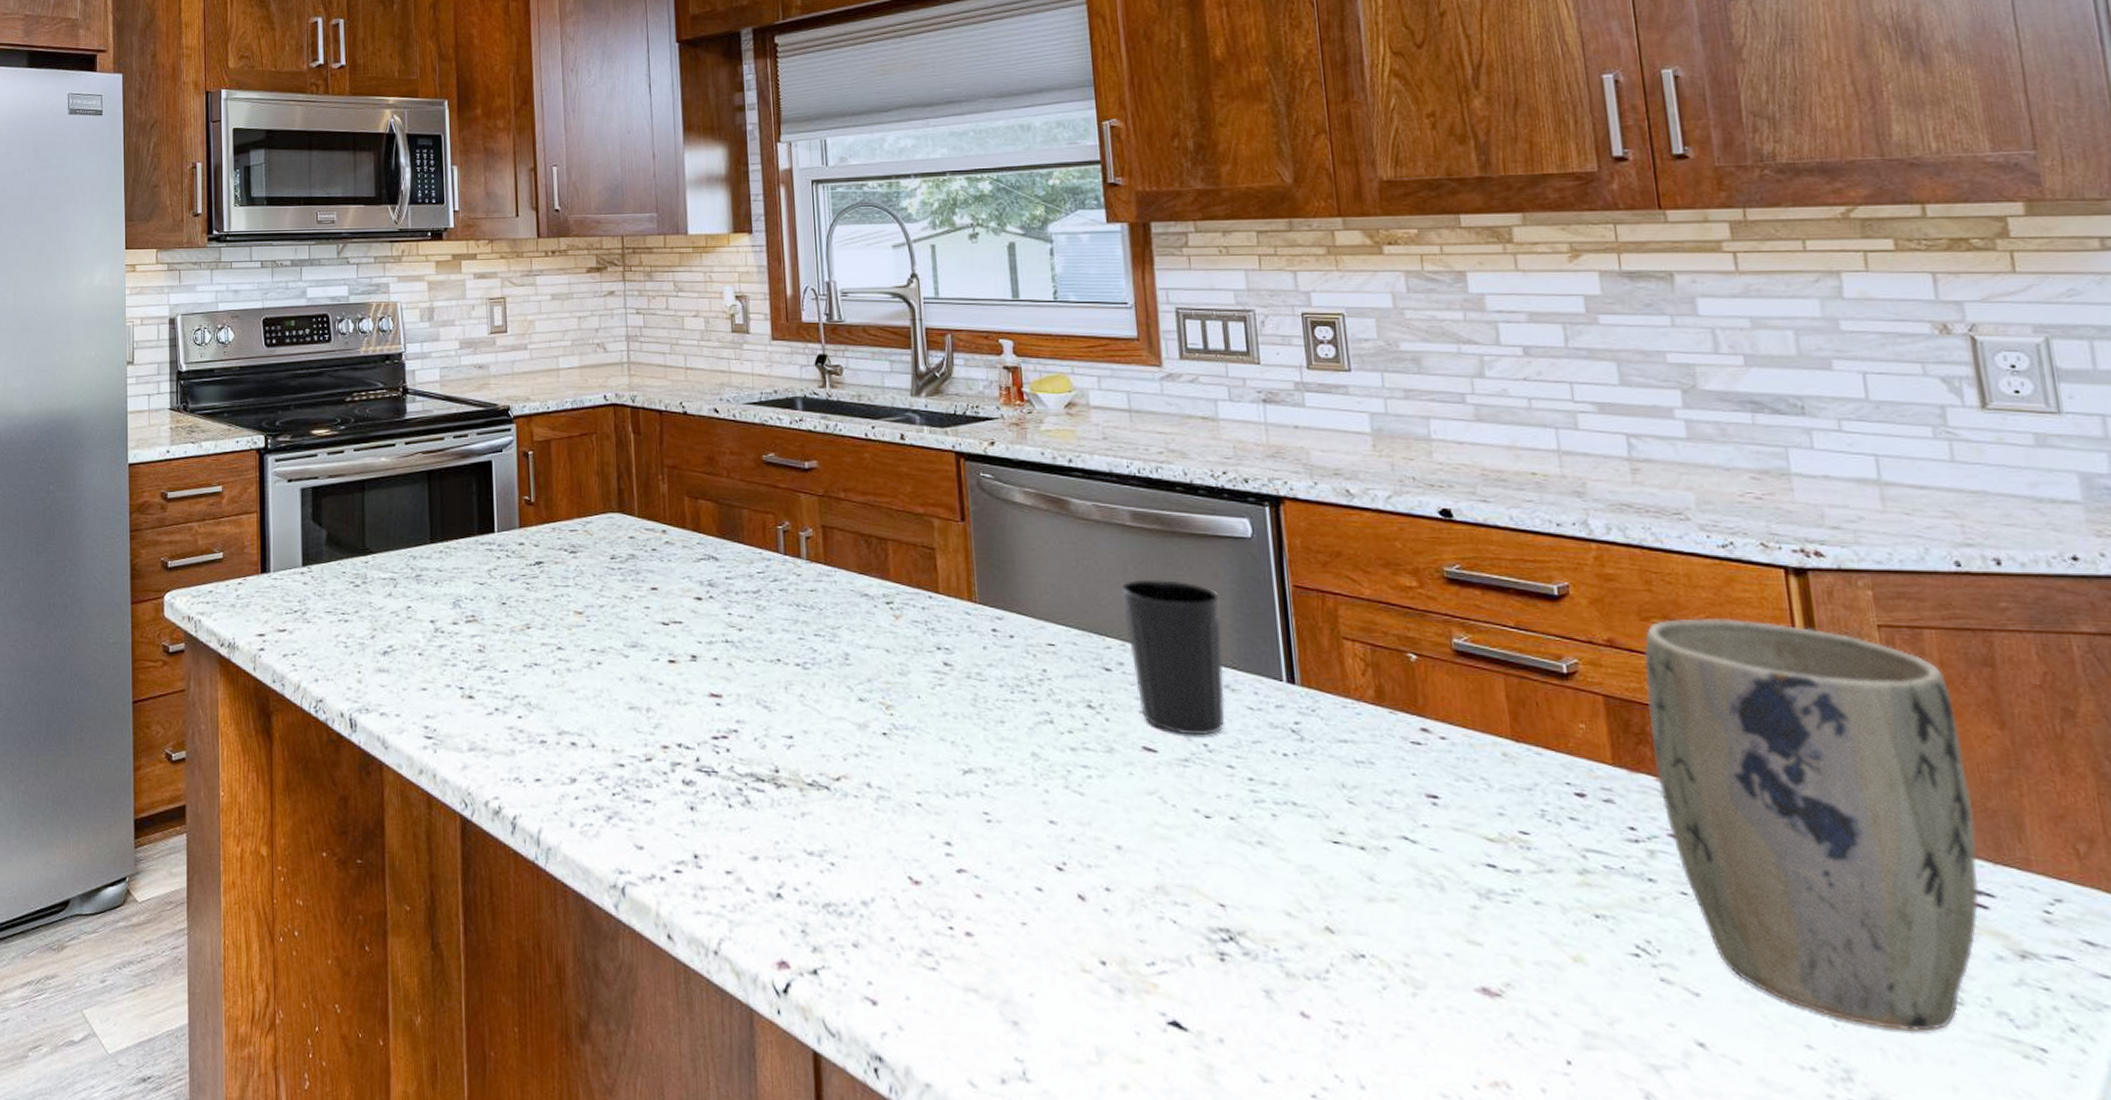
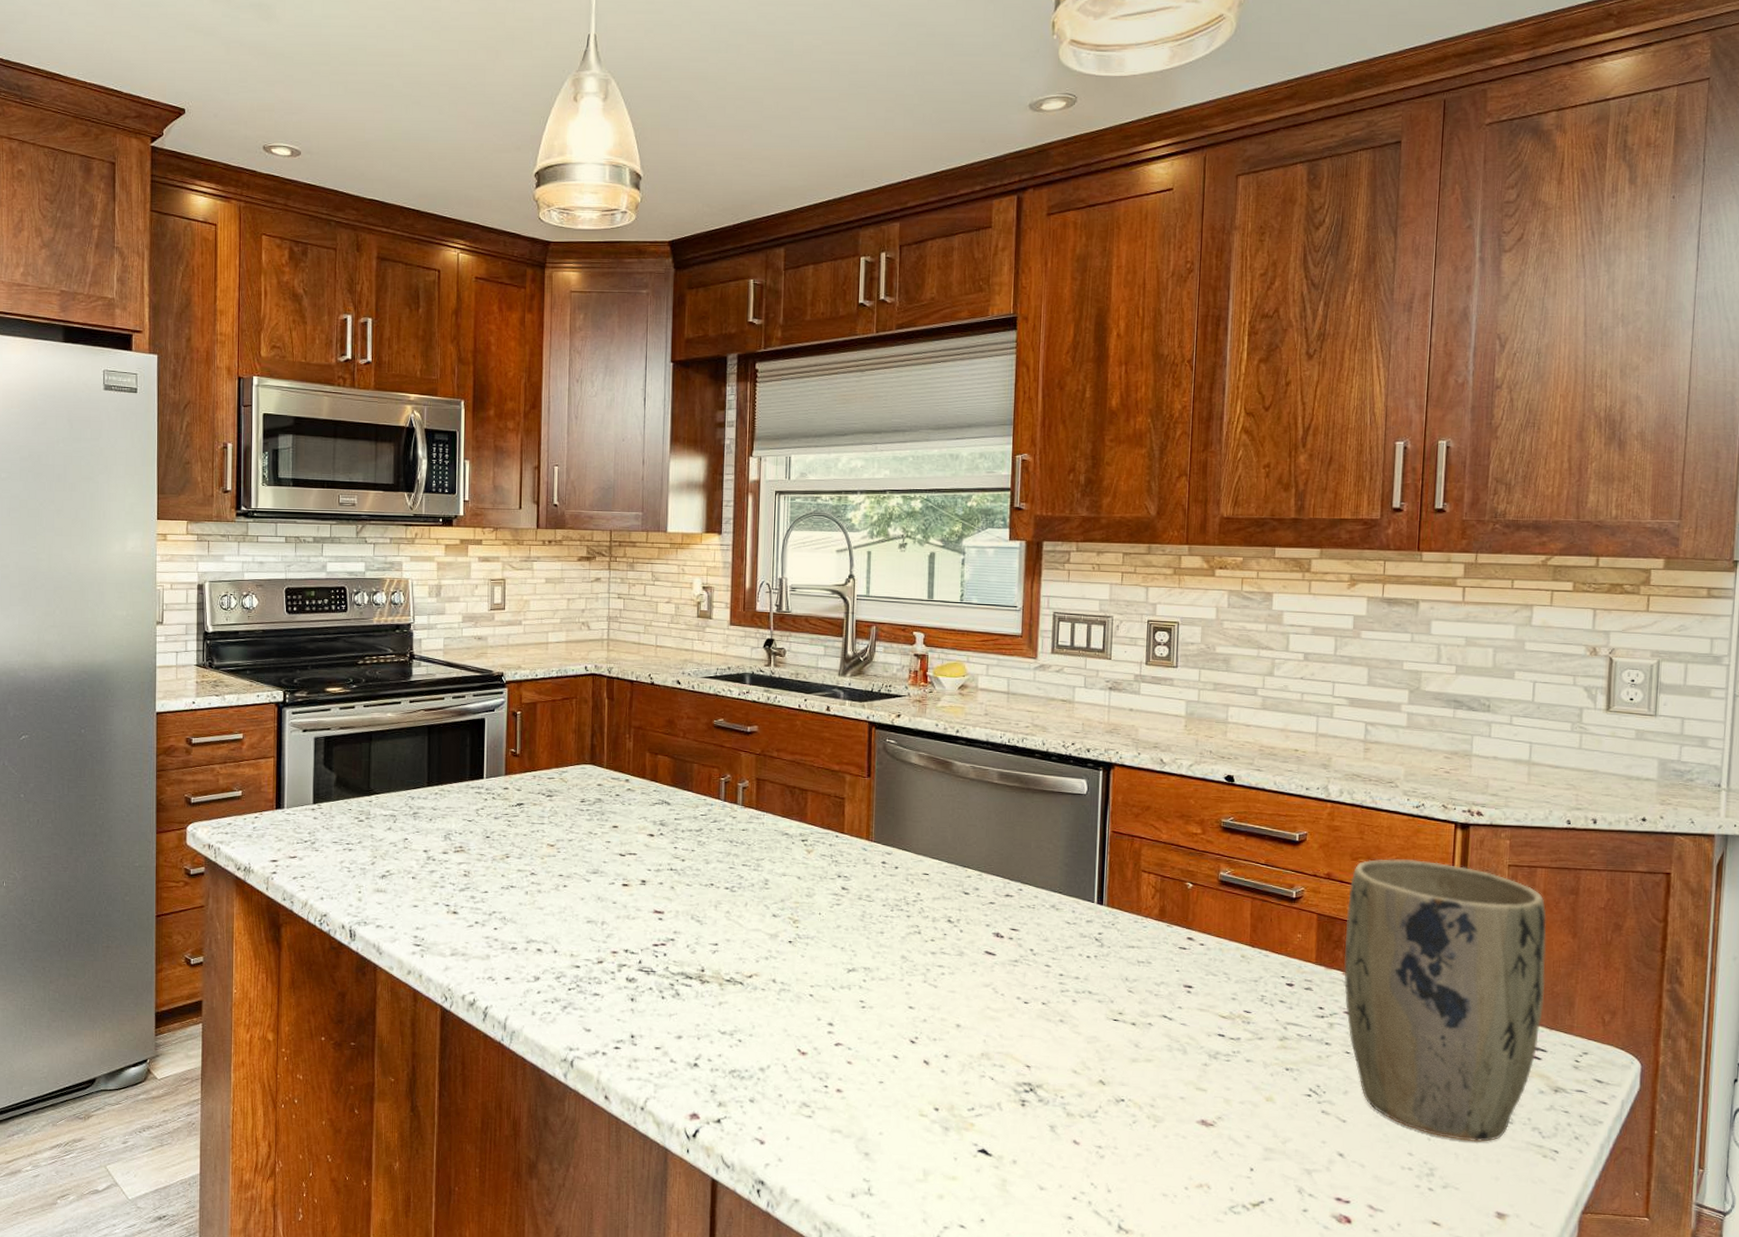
cup: present [1120,579,1225,736] -> none [983,825,1056,943]

